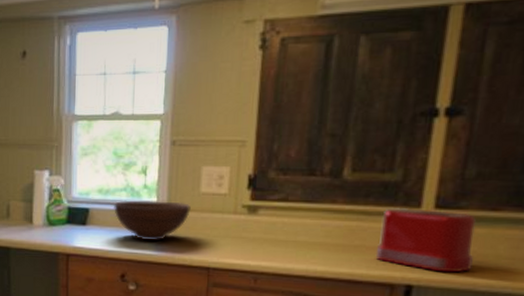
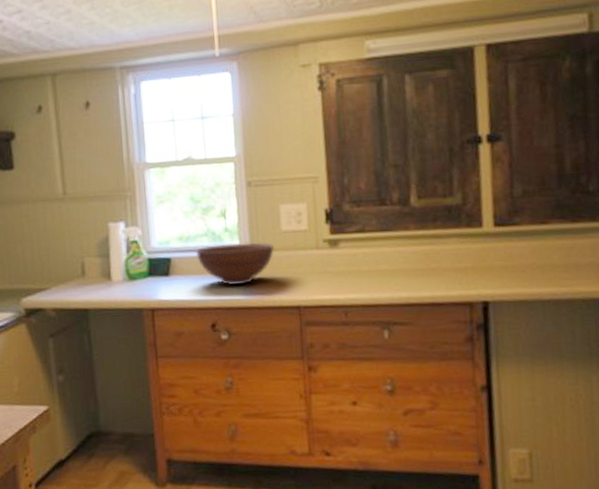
toaster: present [375,208,477,273] -> none [451,228,535,286]

